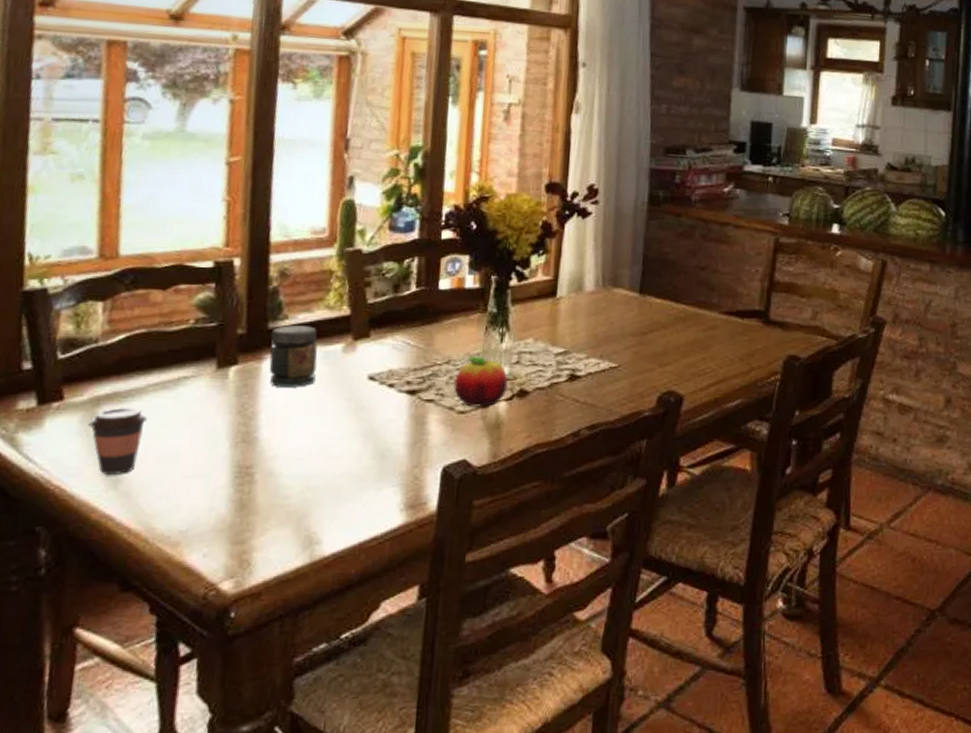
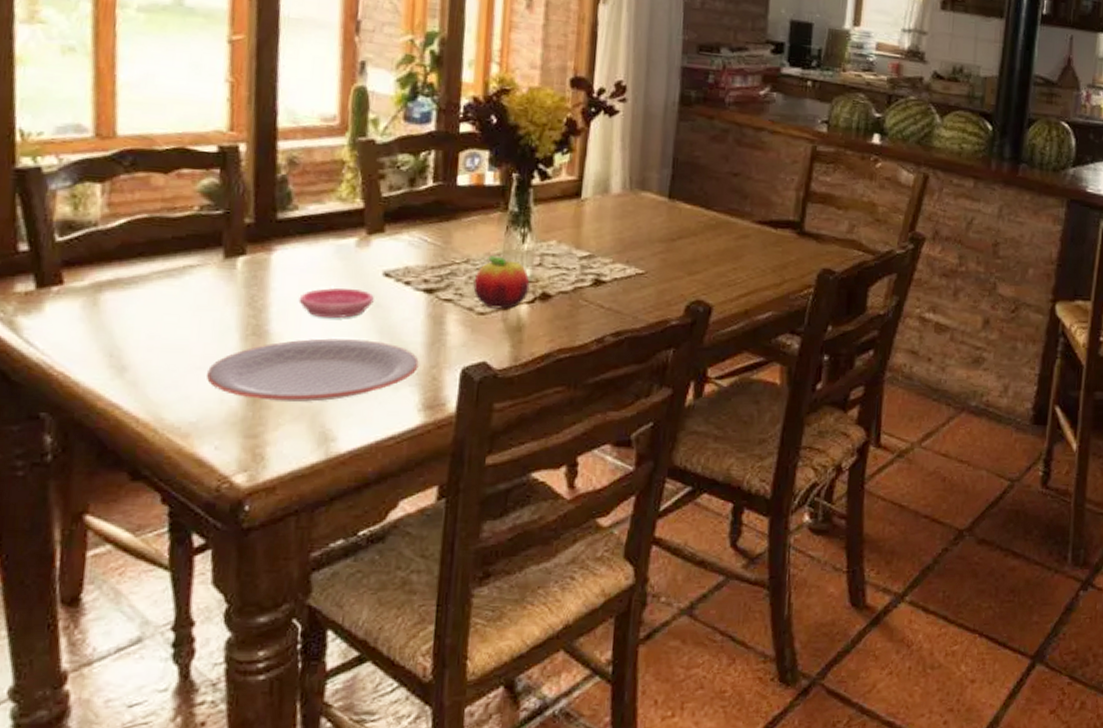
coffee cup: present [88,408,147,474] -> none [90,294,152,363]
plate: none [196,443,401,506] -> present [205,338,419,402]
jar: present [269,325,318,387] -> none [279,216,330,281]
saucer: none [287,392,359,423] -> present [298,288,374,319]

